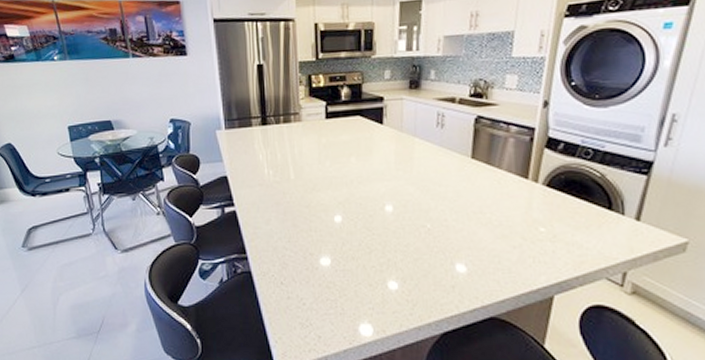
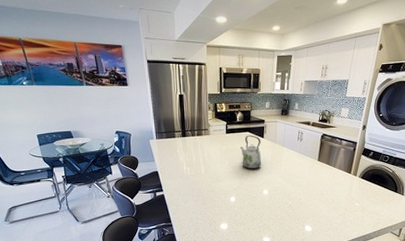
kettle: none [348,120,382,173] -> present [240,135,262,169]

